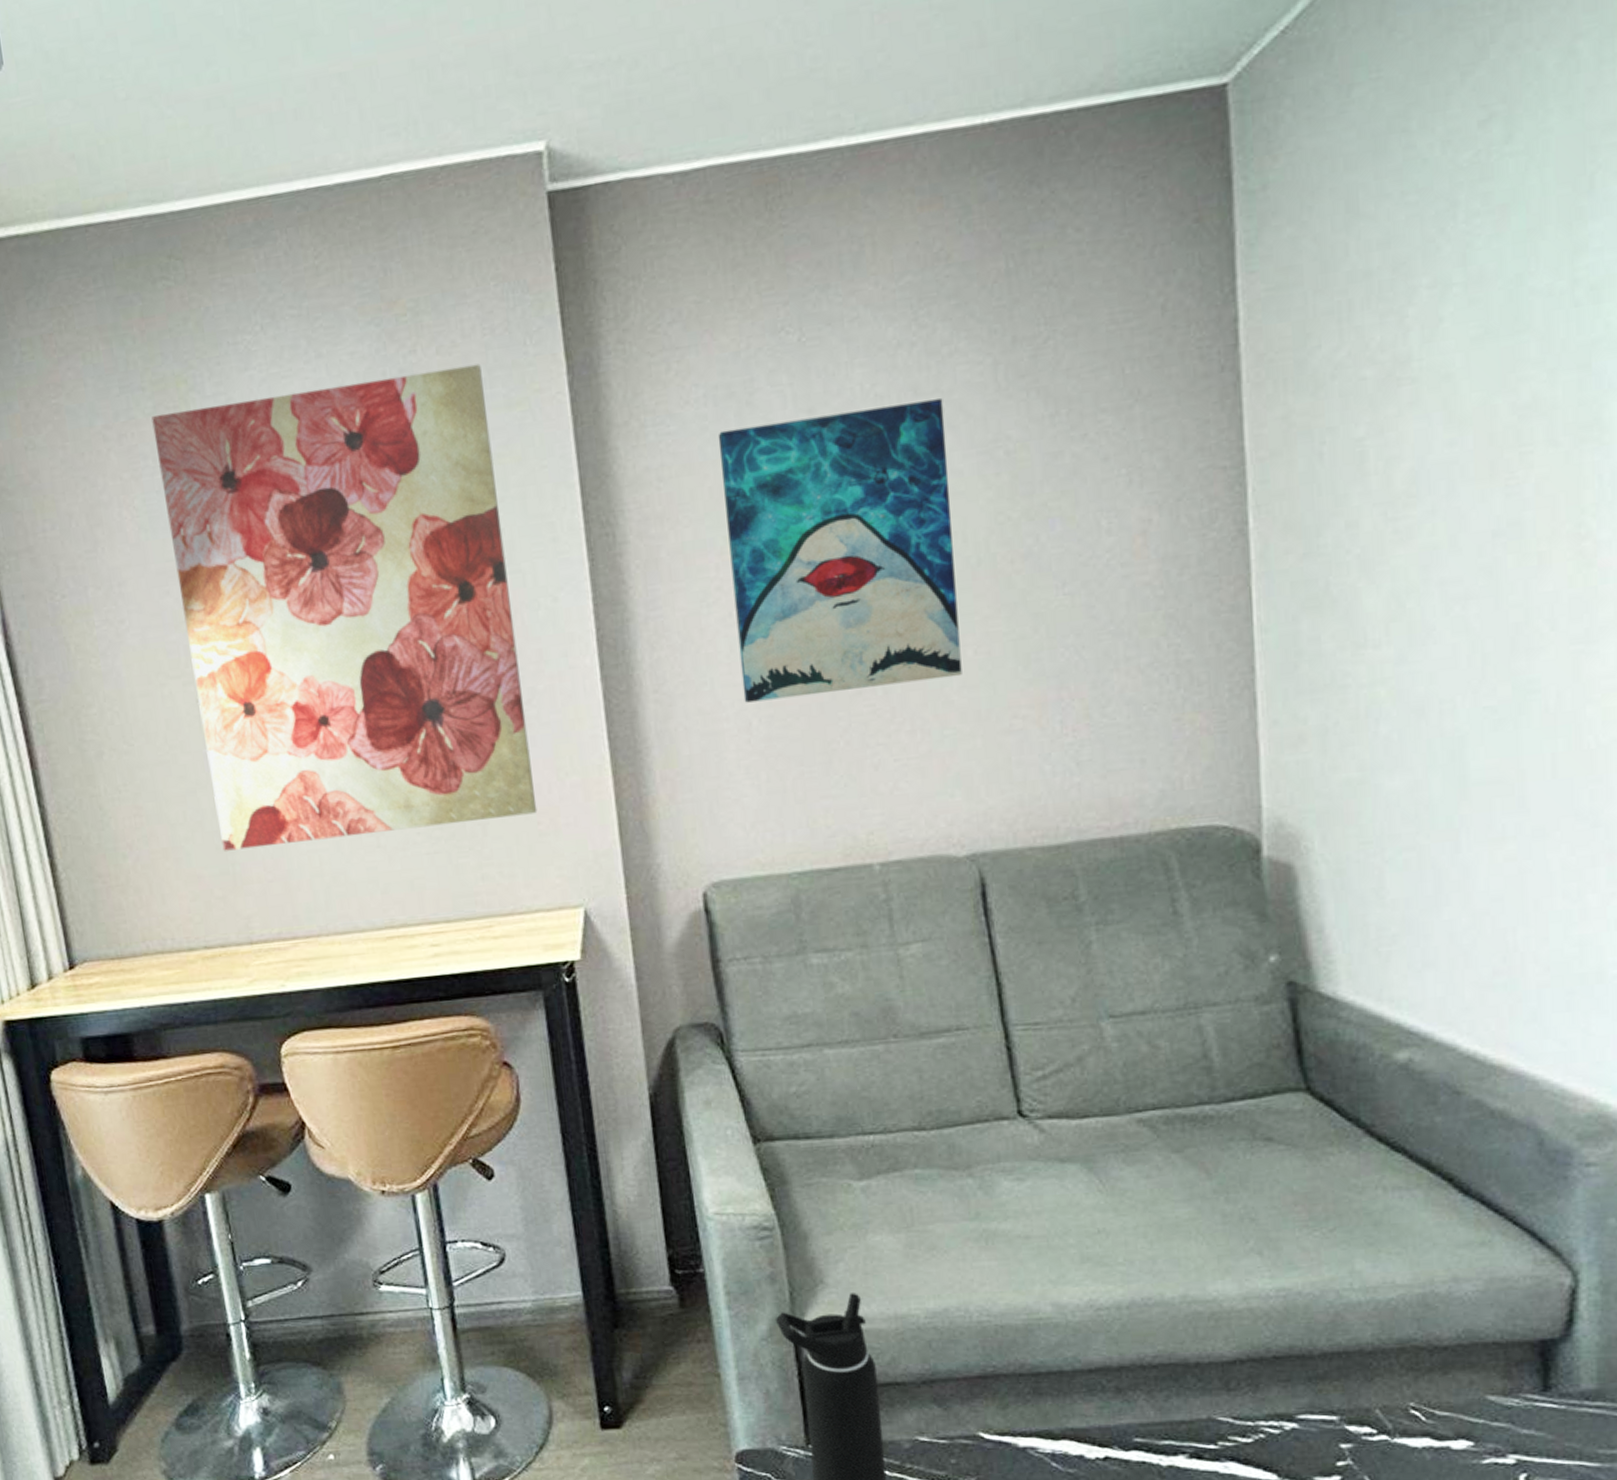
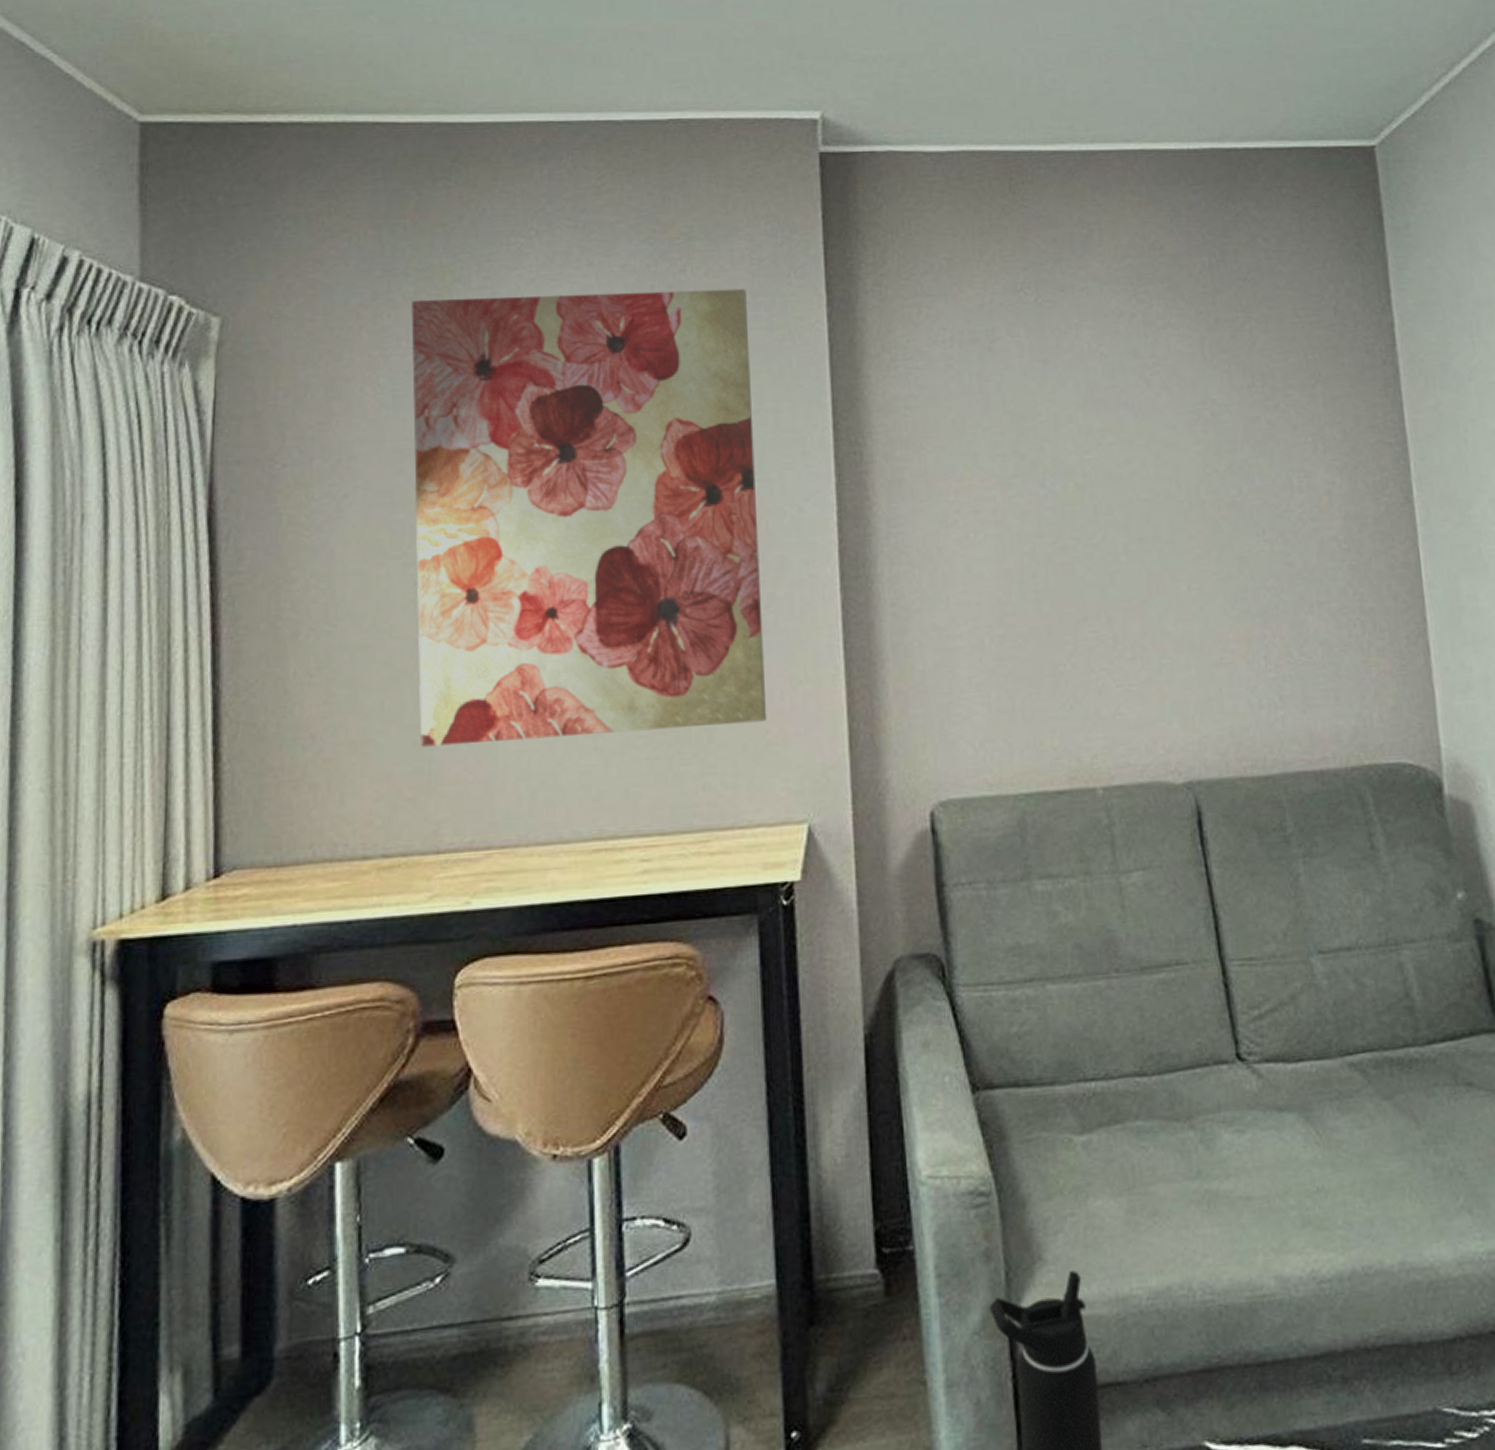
wall art: present [718,398,962,703] -> none [961,363,1177,622]

